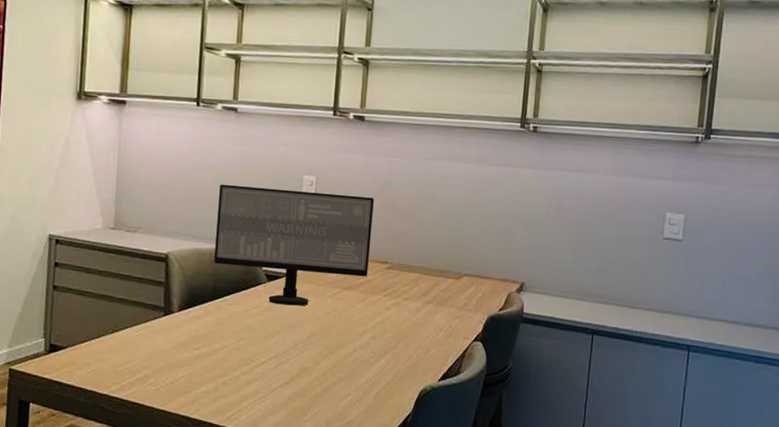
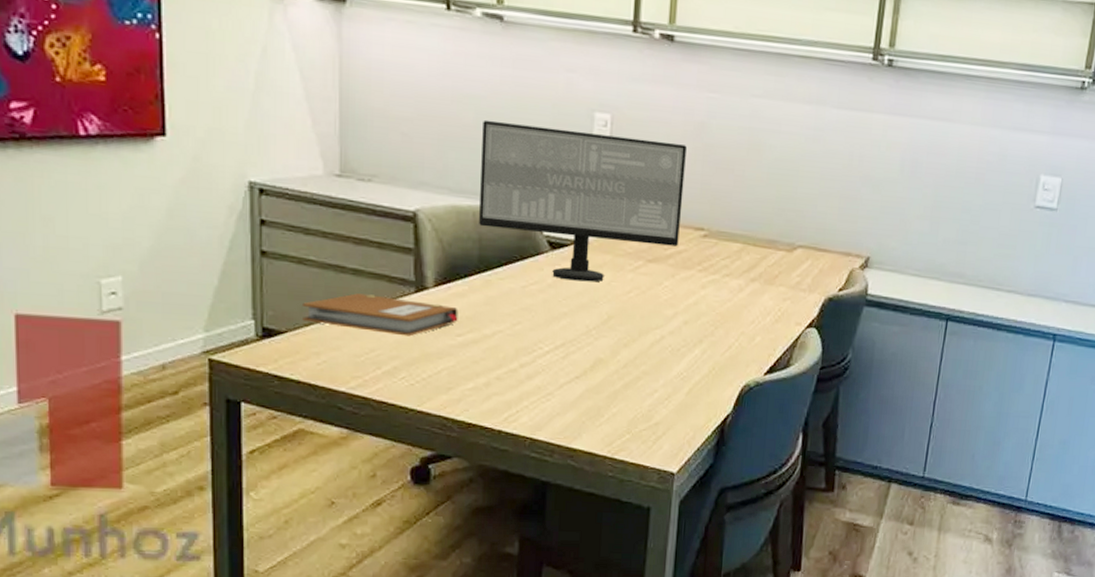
notebook: none [80,317,196,351] -> present [303,293,458,337]

